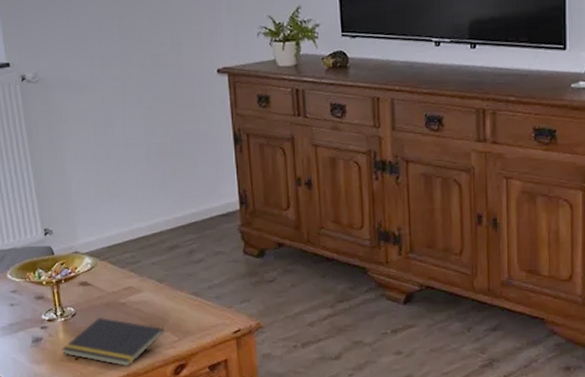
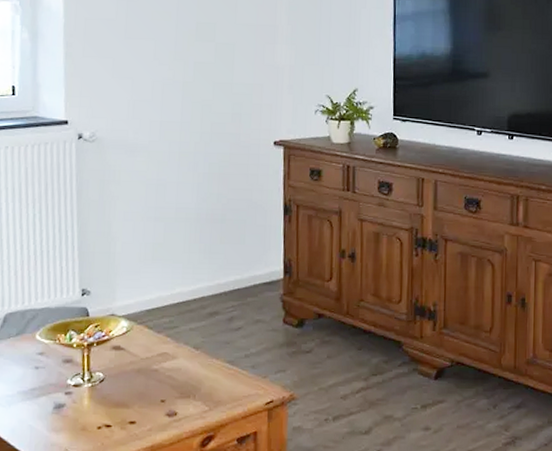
notepad: present [61,317,165,367] -> none [84,383,196,438]

